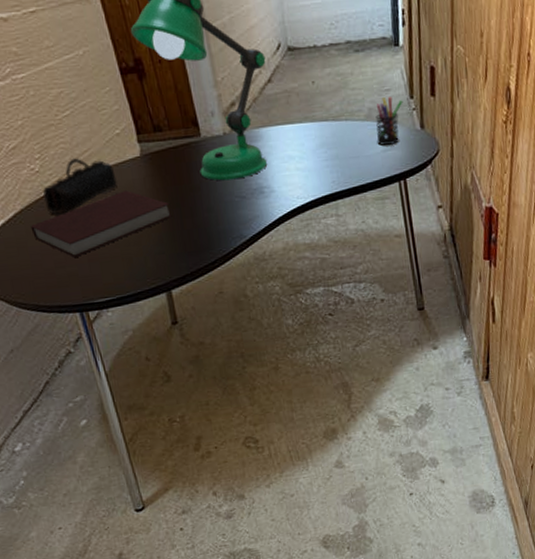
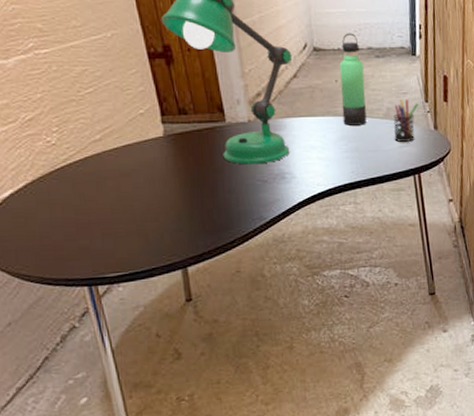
notebook: present [30,190,173,257] -> none [41,168,193,231]
pencil case: present [43,158,117,214] -> none [58,134,138,188]
thermos bottle: none [316,26,347,131] -> present [339,33,367,126]

